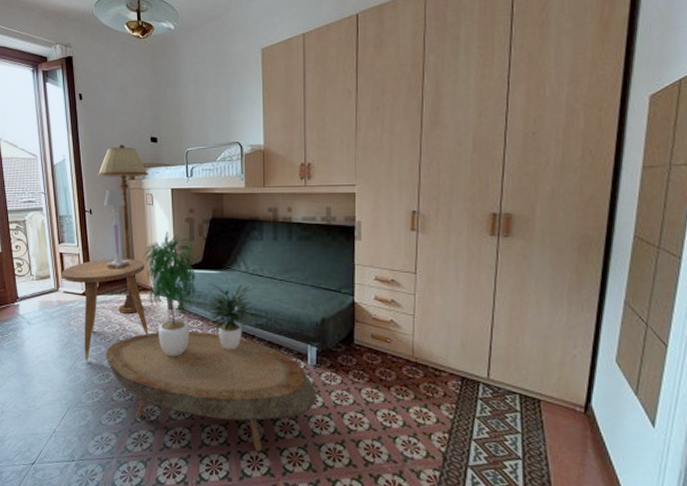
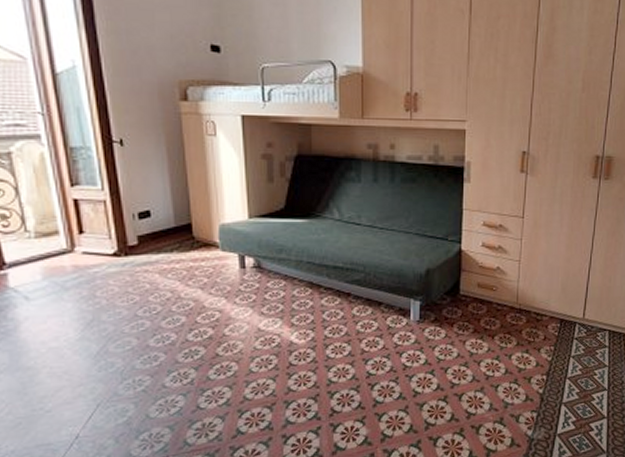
side table: present [61,258,149,361] -> none [77,205,214,342]
floor lamp: present [97,144,148,314] -> none [130,51,208,277]
table lamp: present [104,189,129,269] -> none [142,113,183,220]
coffee table: present [105,332,317,451] -> none [151,293,419,421]
potted plant: present [142,231,257,357] -> none [202,171,353,326]

